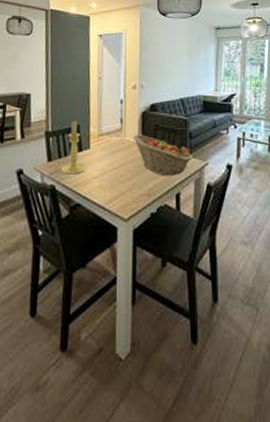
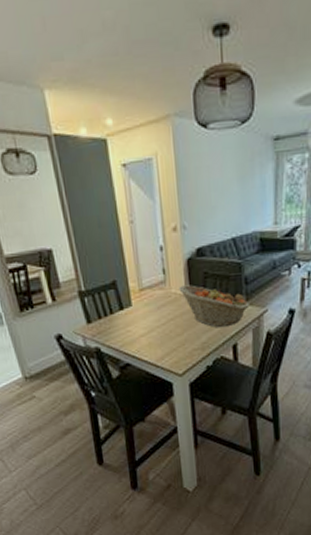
candle holder: present [61,120,87,175] -> none [103,276,132,335]

